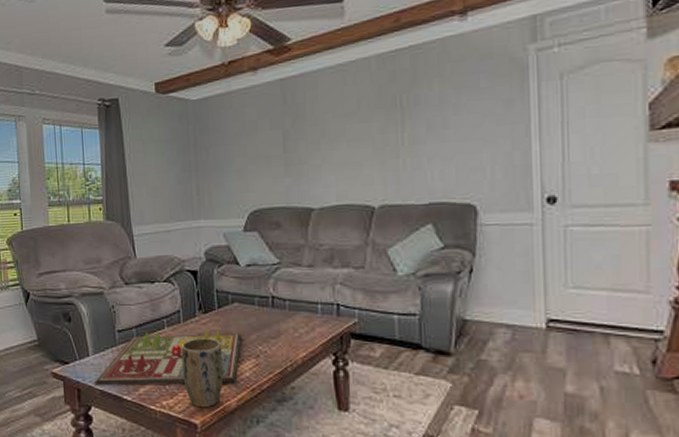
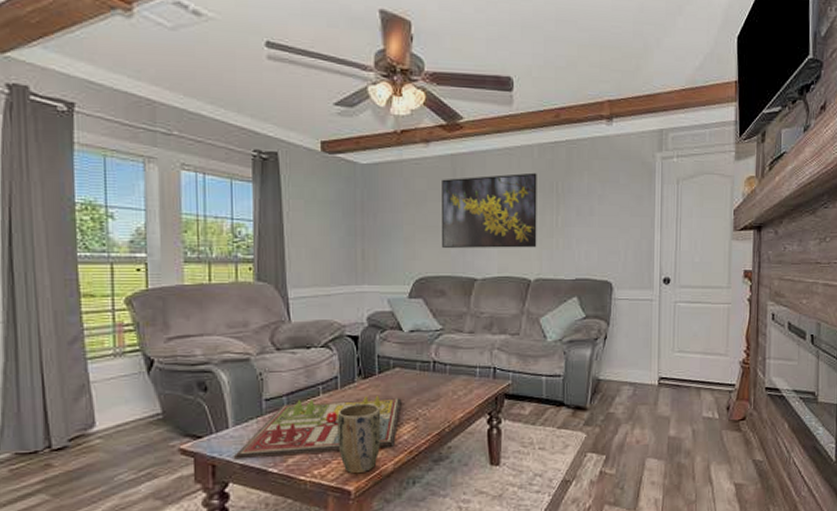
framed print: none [272,87,380,178] -> present [442,172,537,248]

